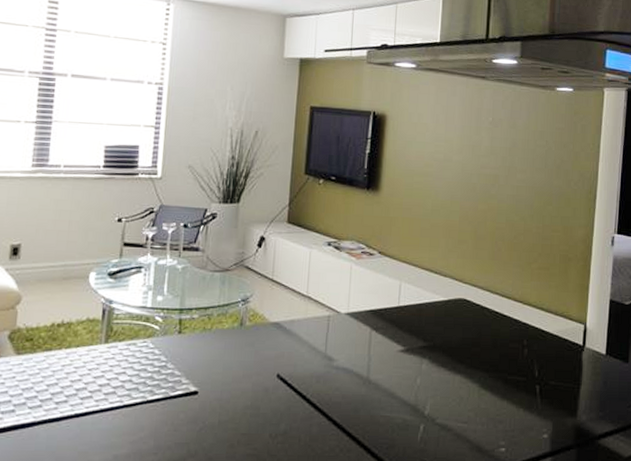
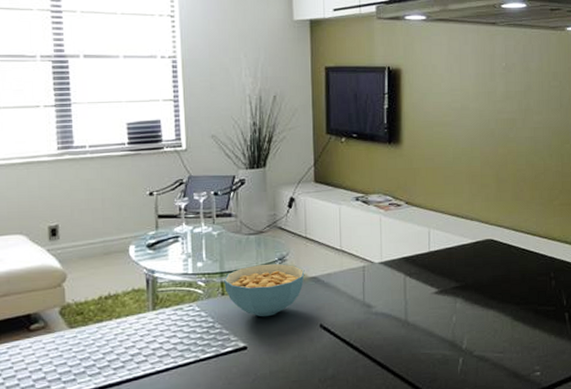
cereal bowl: none [182,303,267,361] -> present [224,263,305,317]

